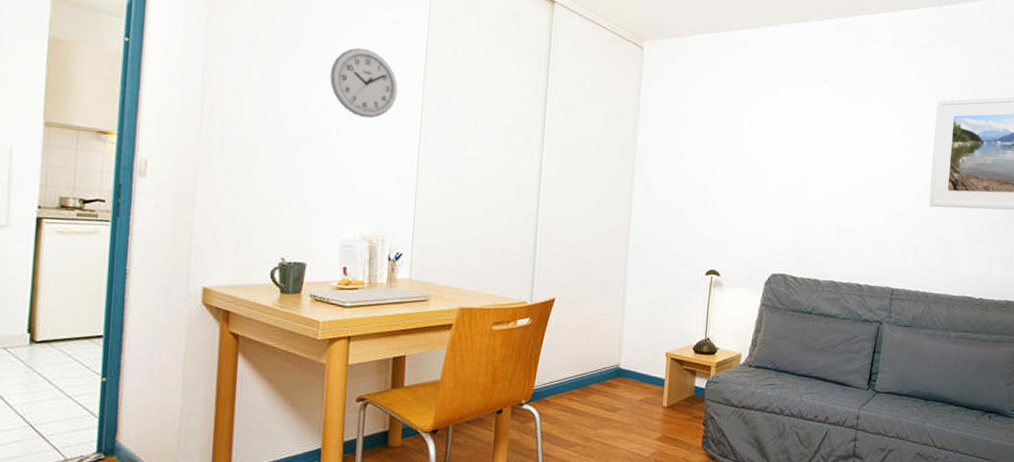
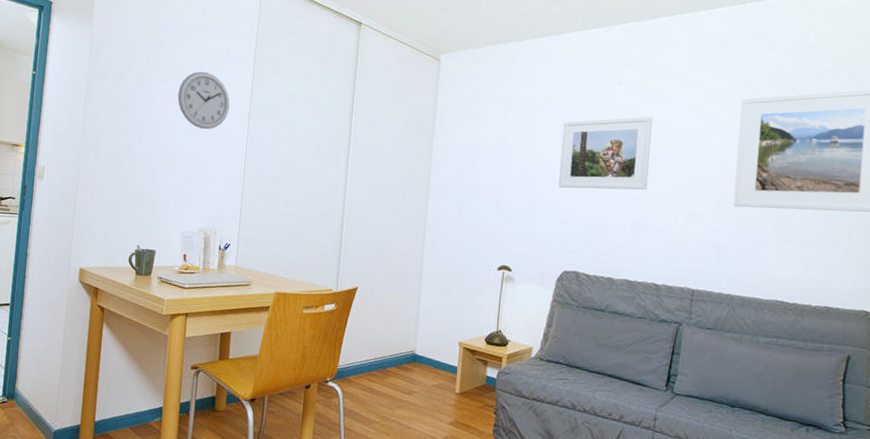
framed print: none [766,115,857,190] -> present [558,116,653,190]

